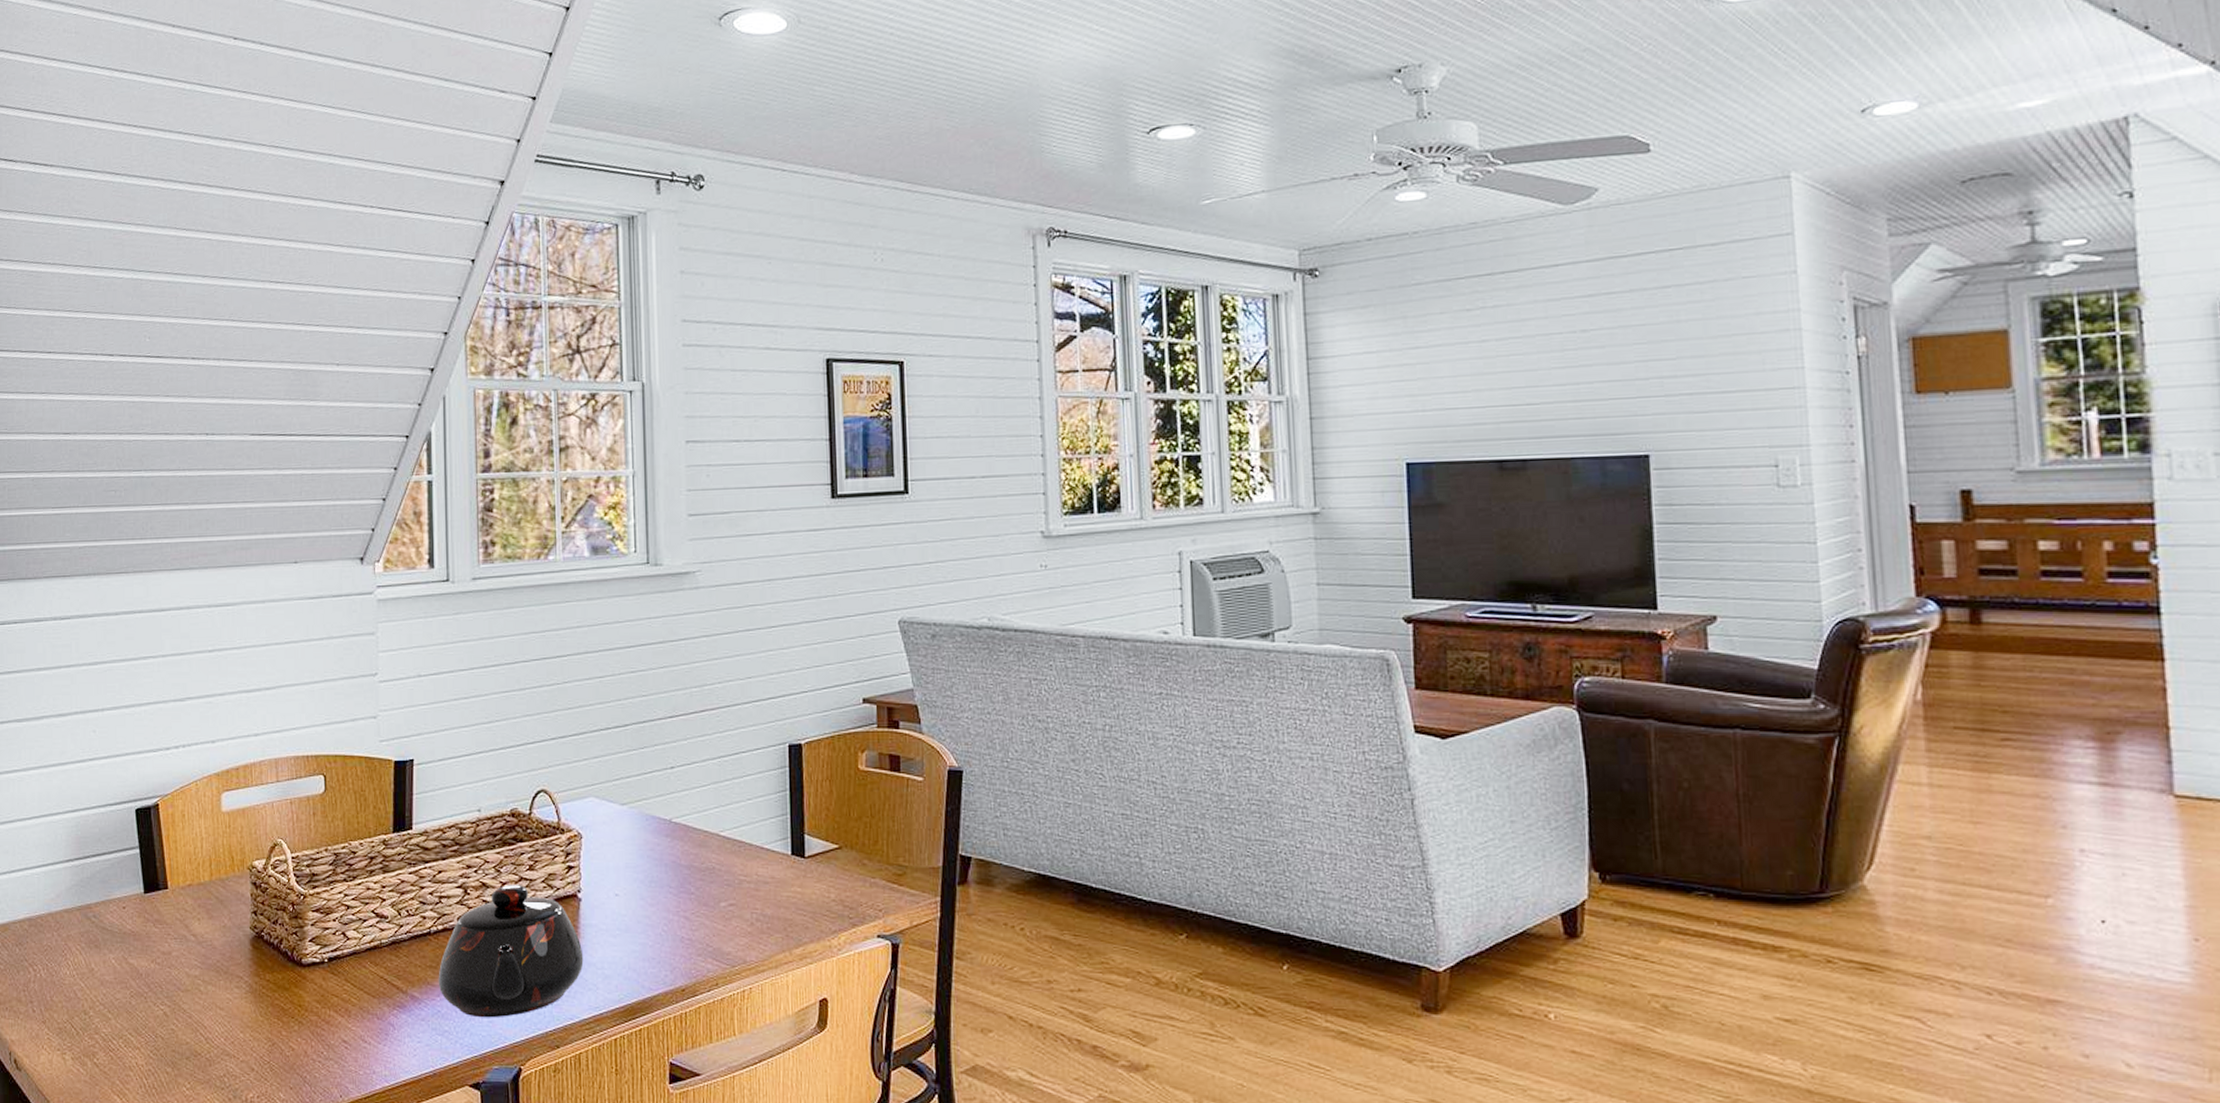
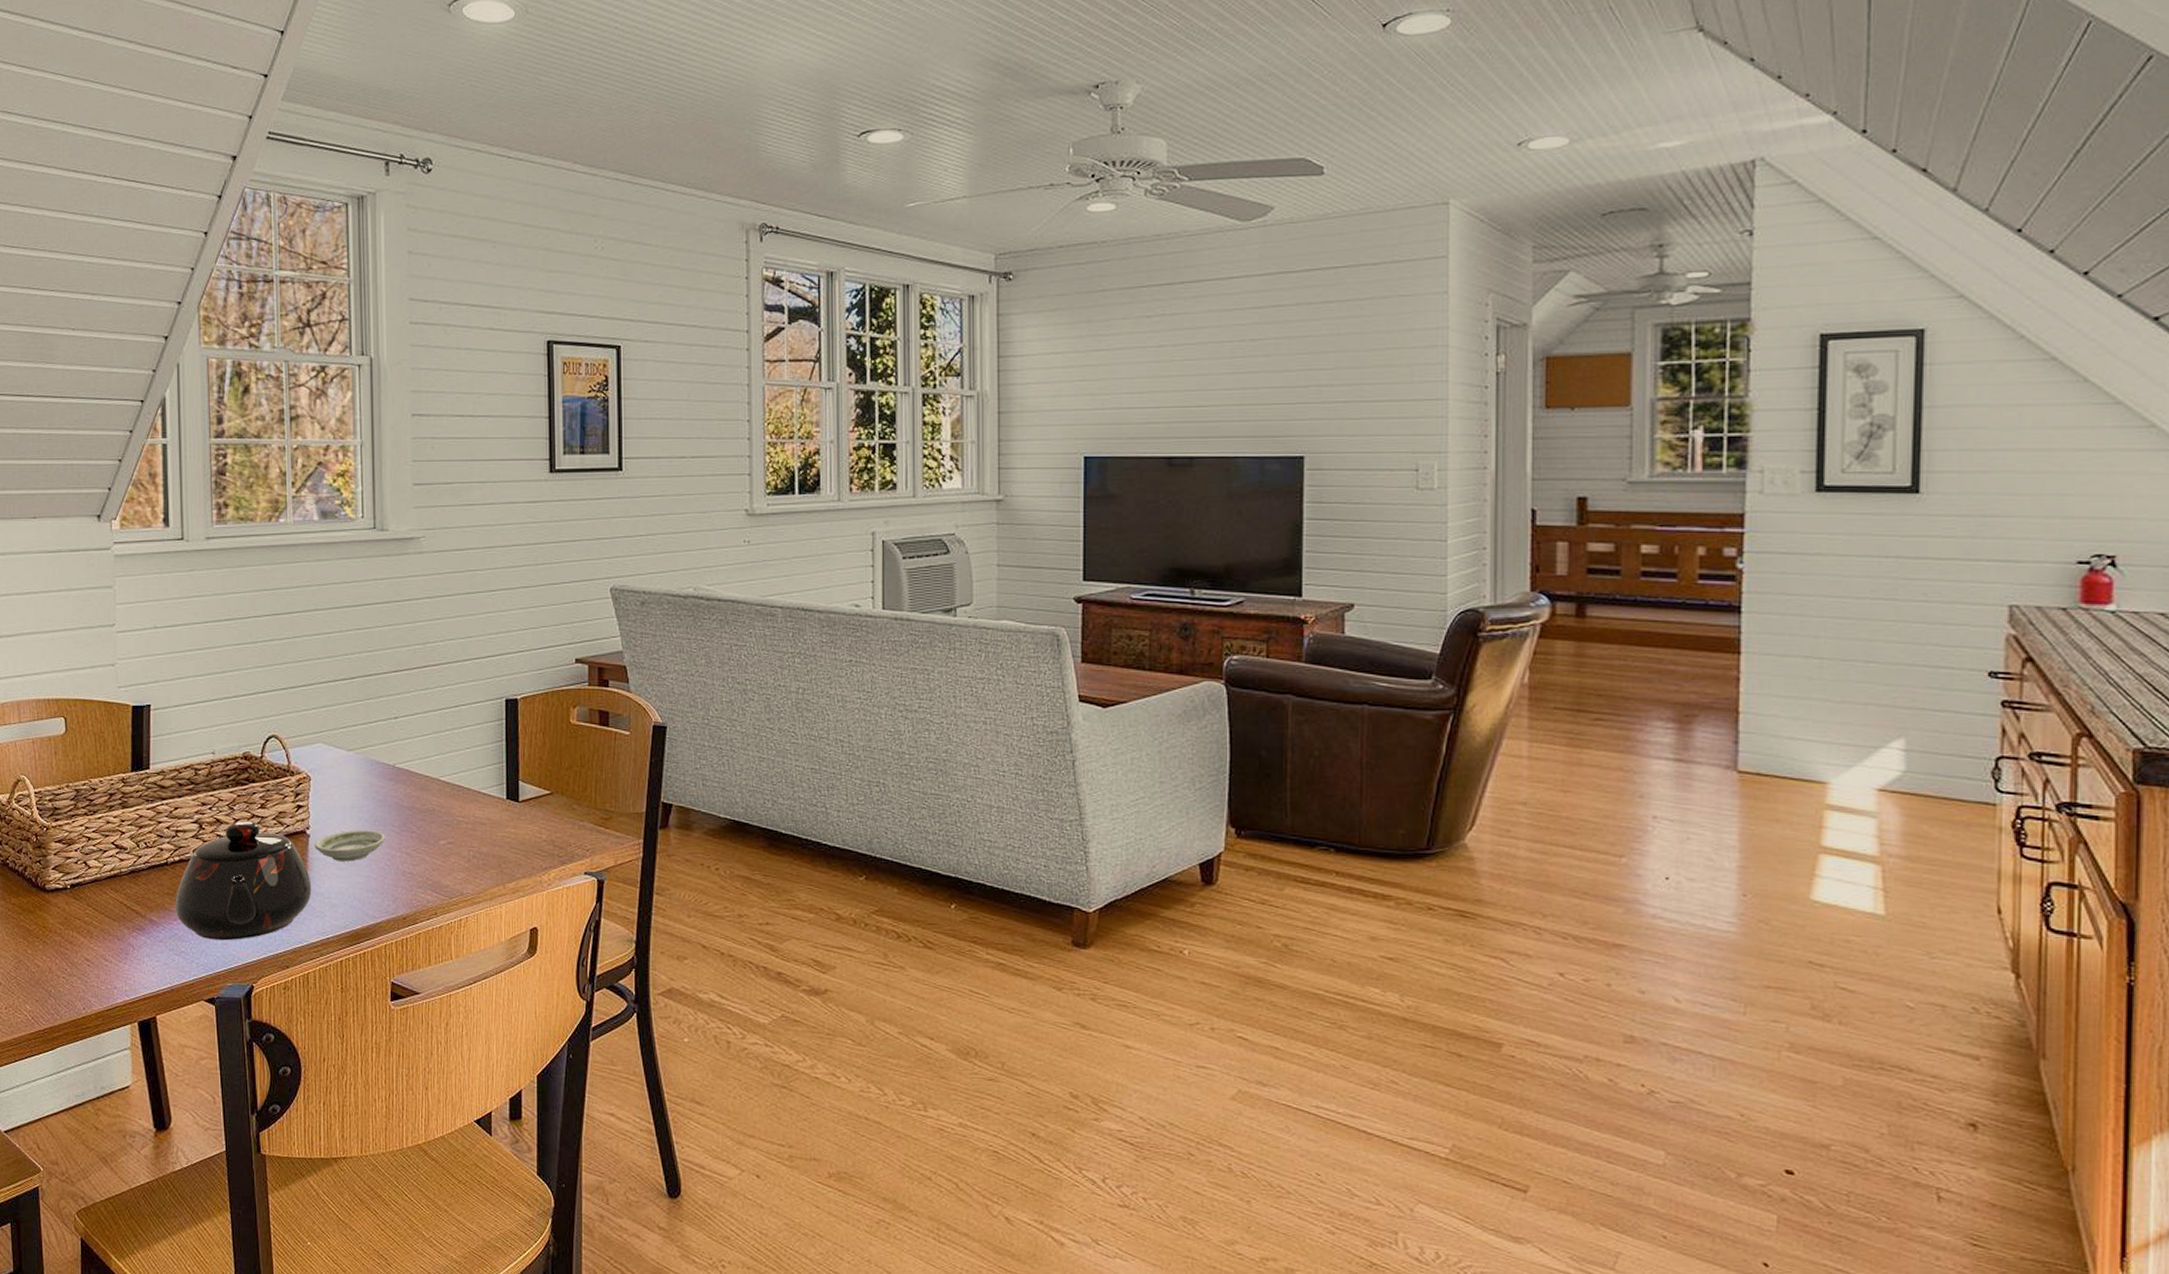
saucer: none [586,892,662,928] -> present [315,830,385,862]

